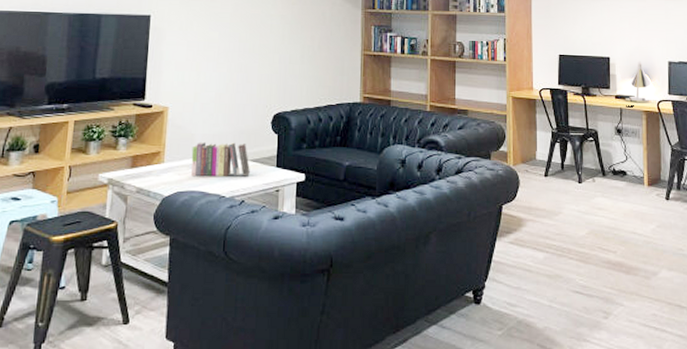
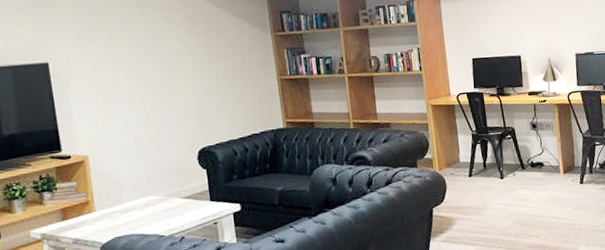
books: none [119,130,160,152] -> present [45,181,88,205]
books: present [191,141,250,177] -> none [121,182,185,221]

